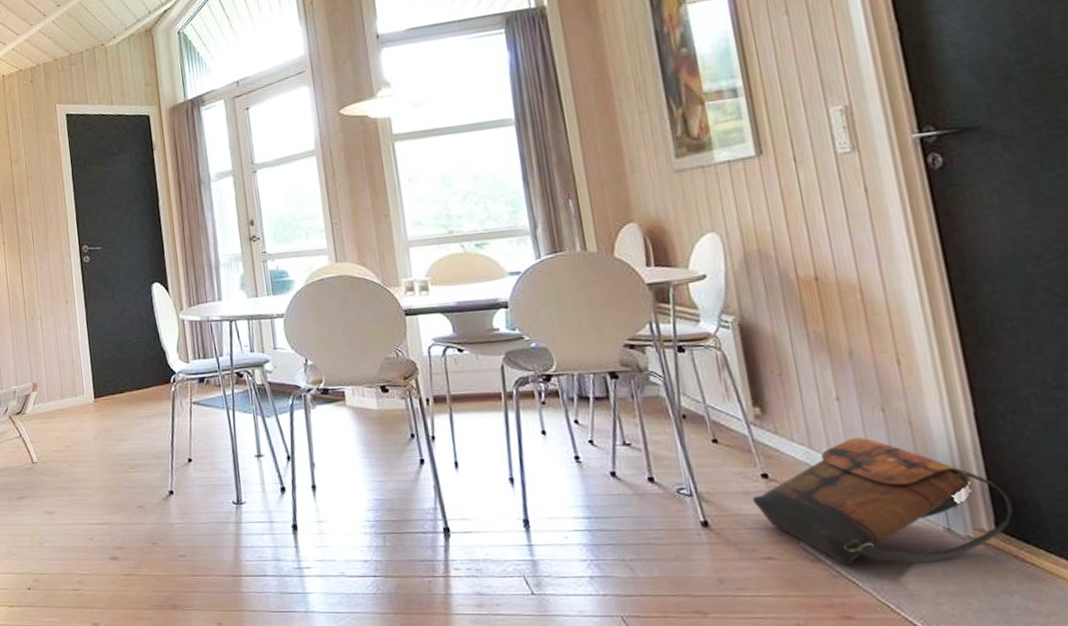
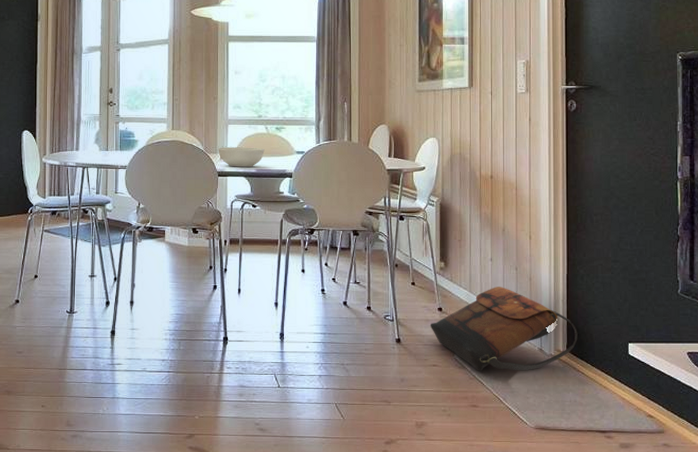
bowl: none [400,273,464,302] -> present [218,147,265,167]

